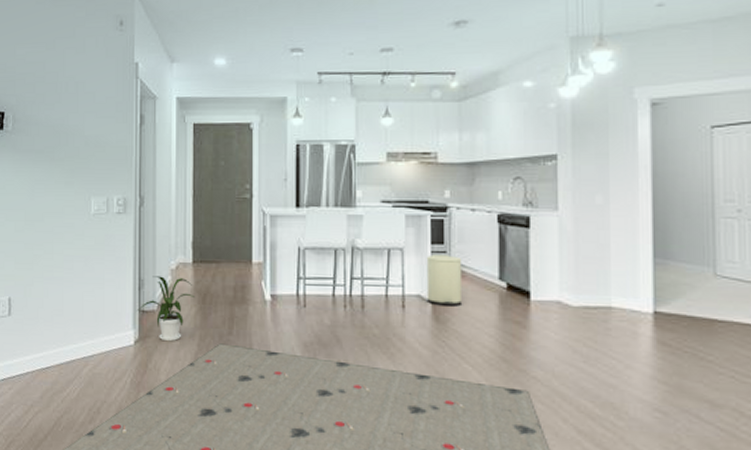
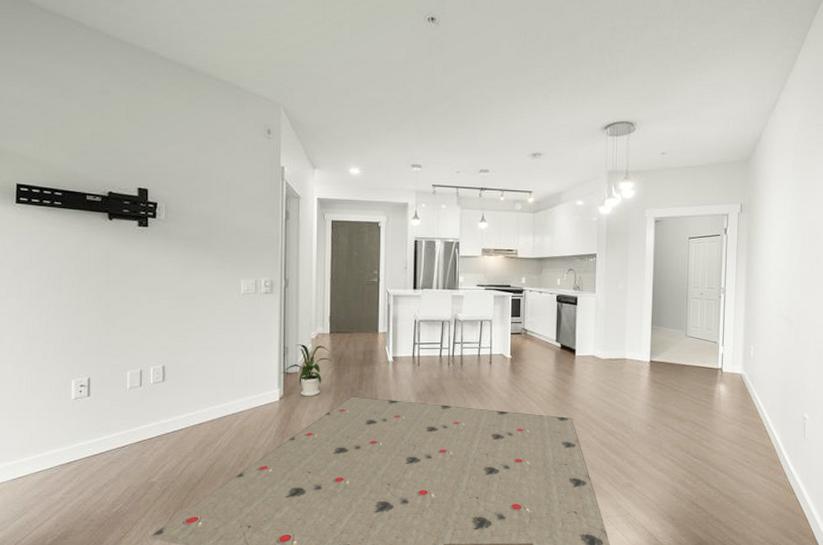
pedal bin: present [426,254,463,307] -> none [507,324,532,362]

